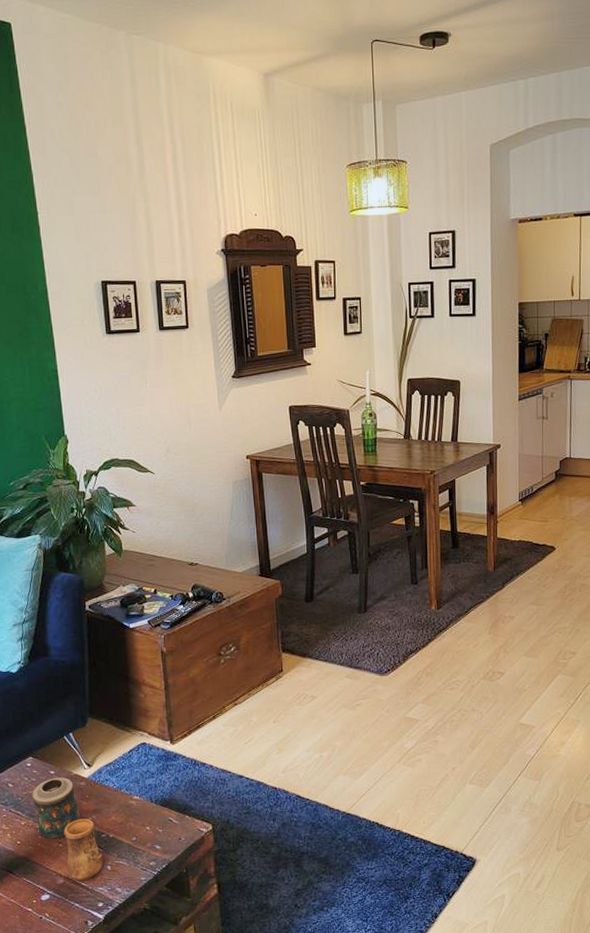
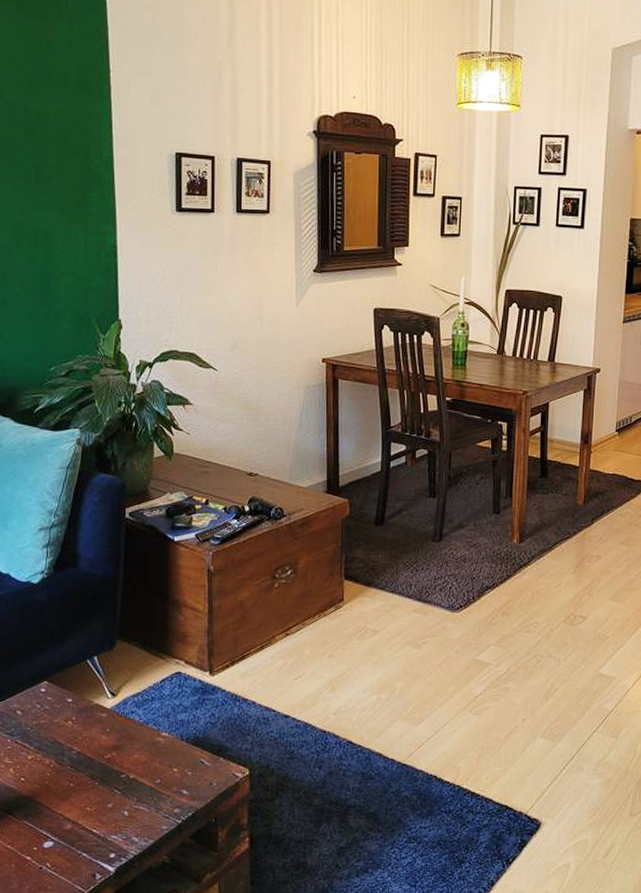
candle: present [32,777,81,839] -> none [43,706,99,777]
cup: present [64,818,103,881] -> none [76,755,119,827]

